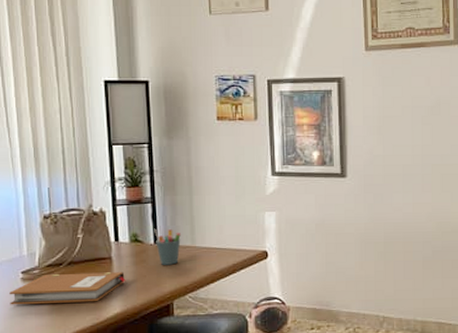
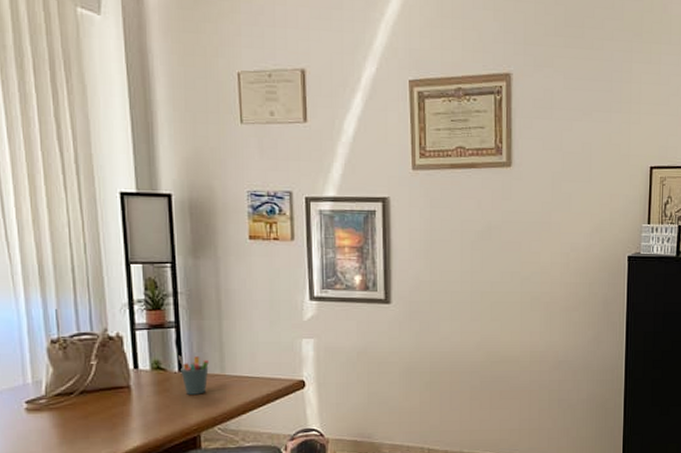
notebook: present [9,272,126,305] -> none [12,402,147,438]

